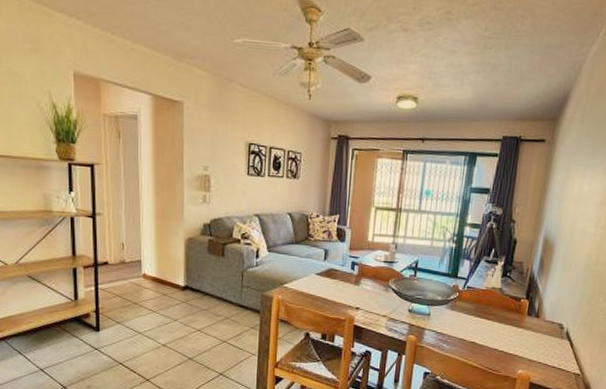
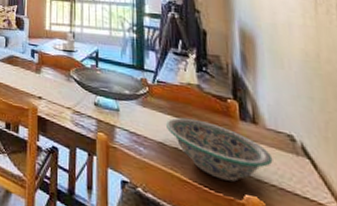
decorative bowl: none [467,316,544,363] -> present [165,117,273,182]

